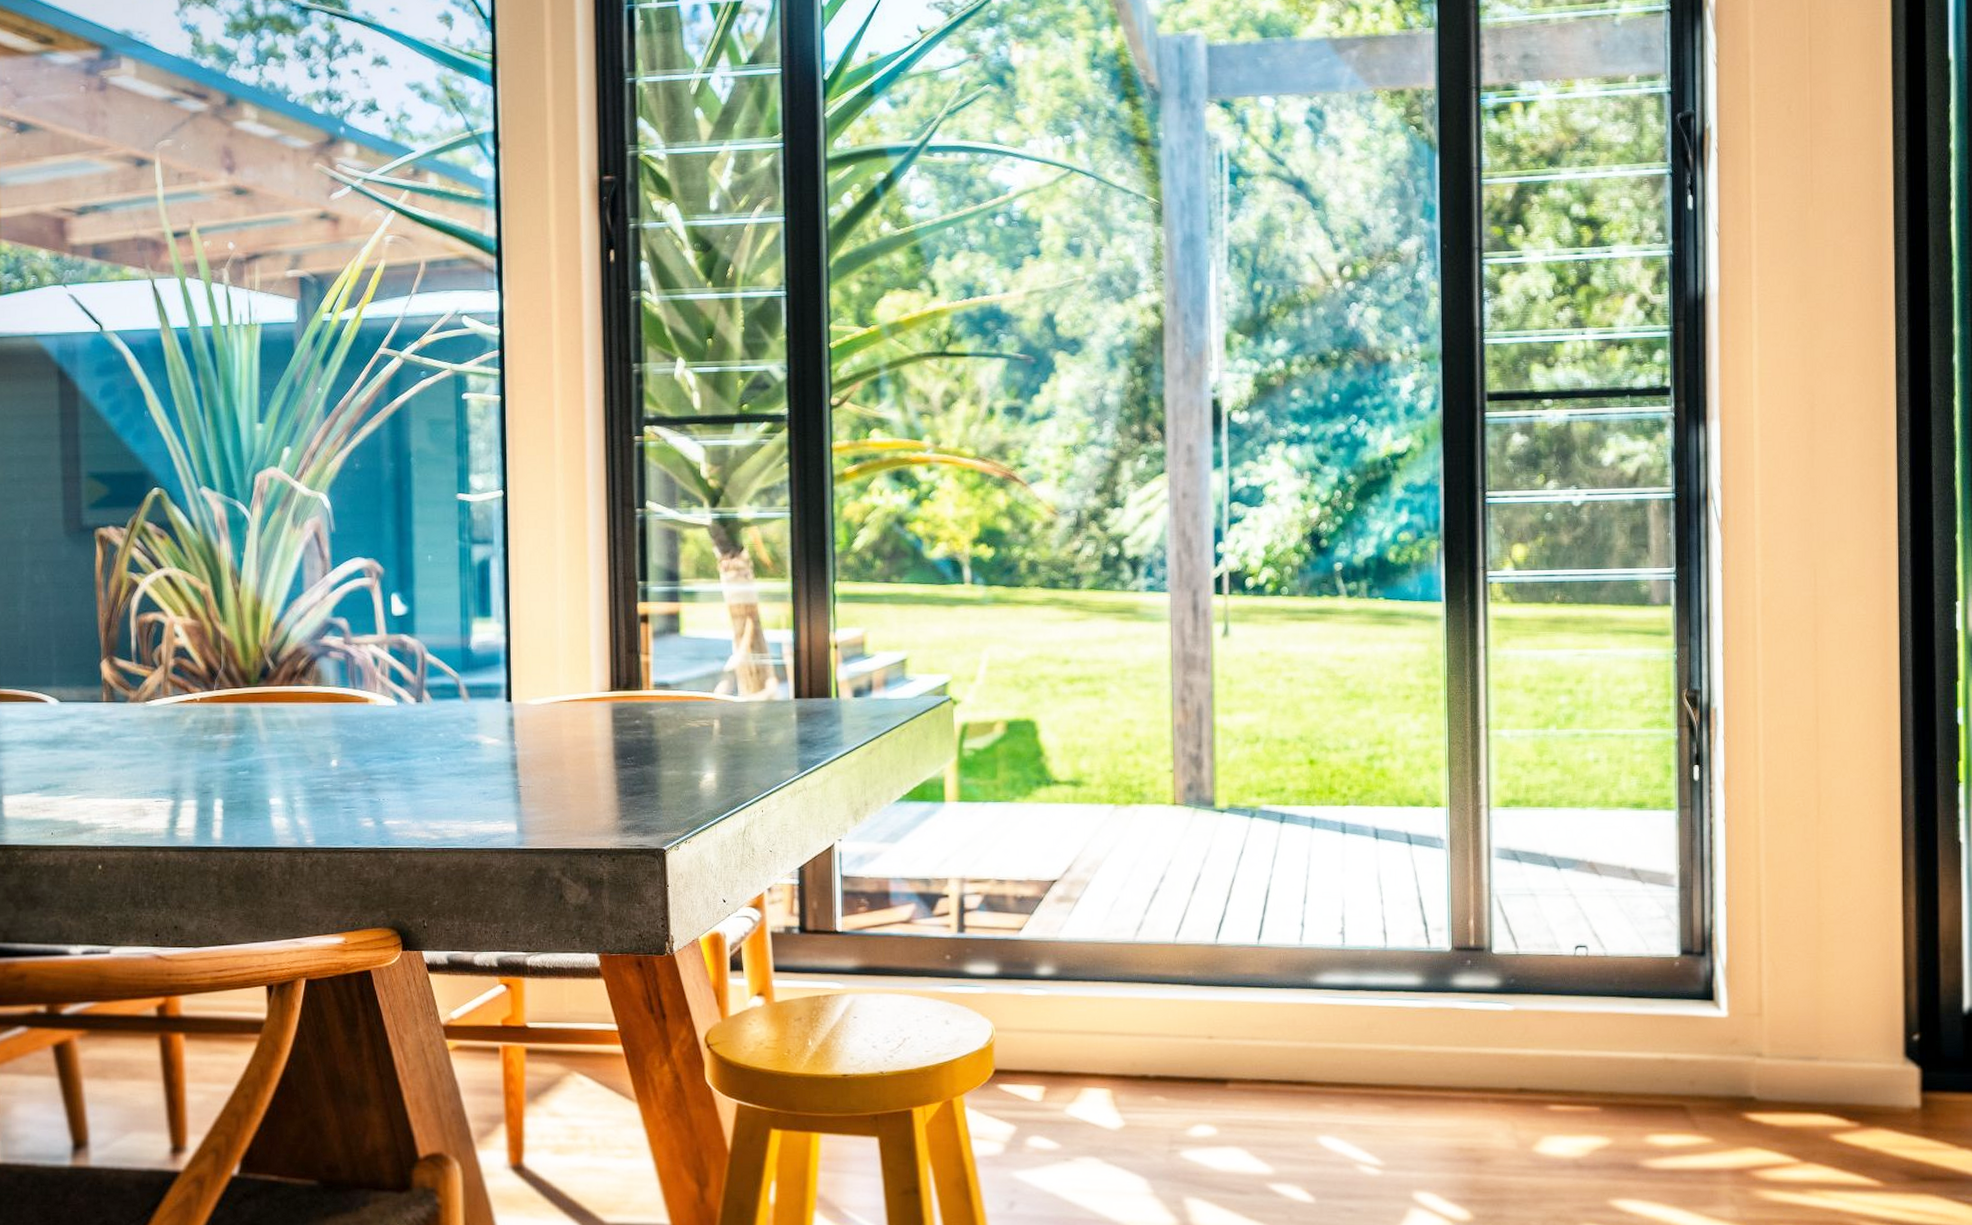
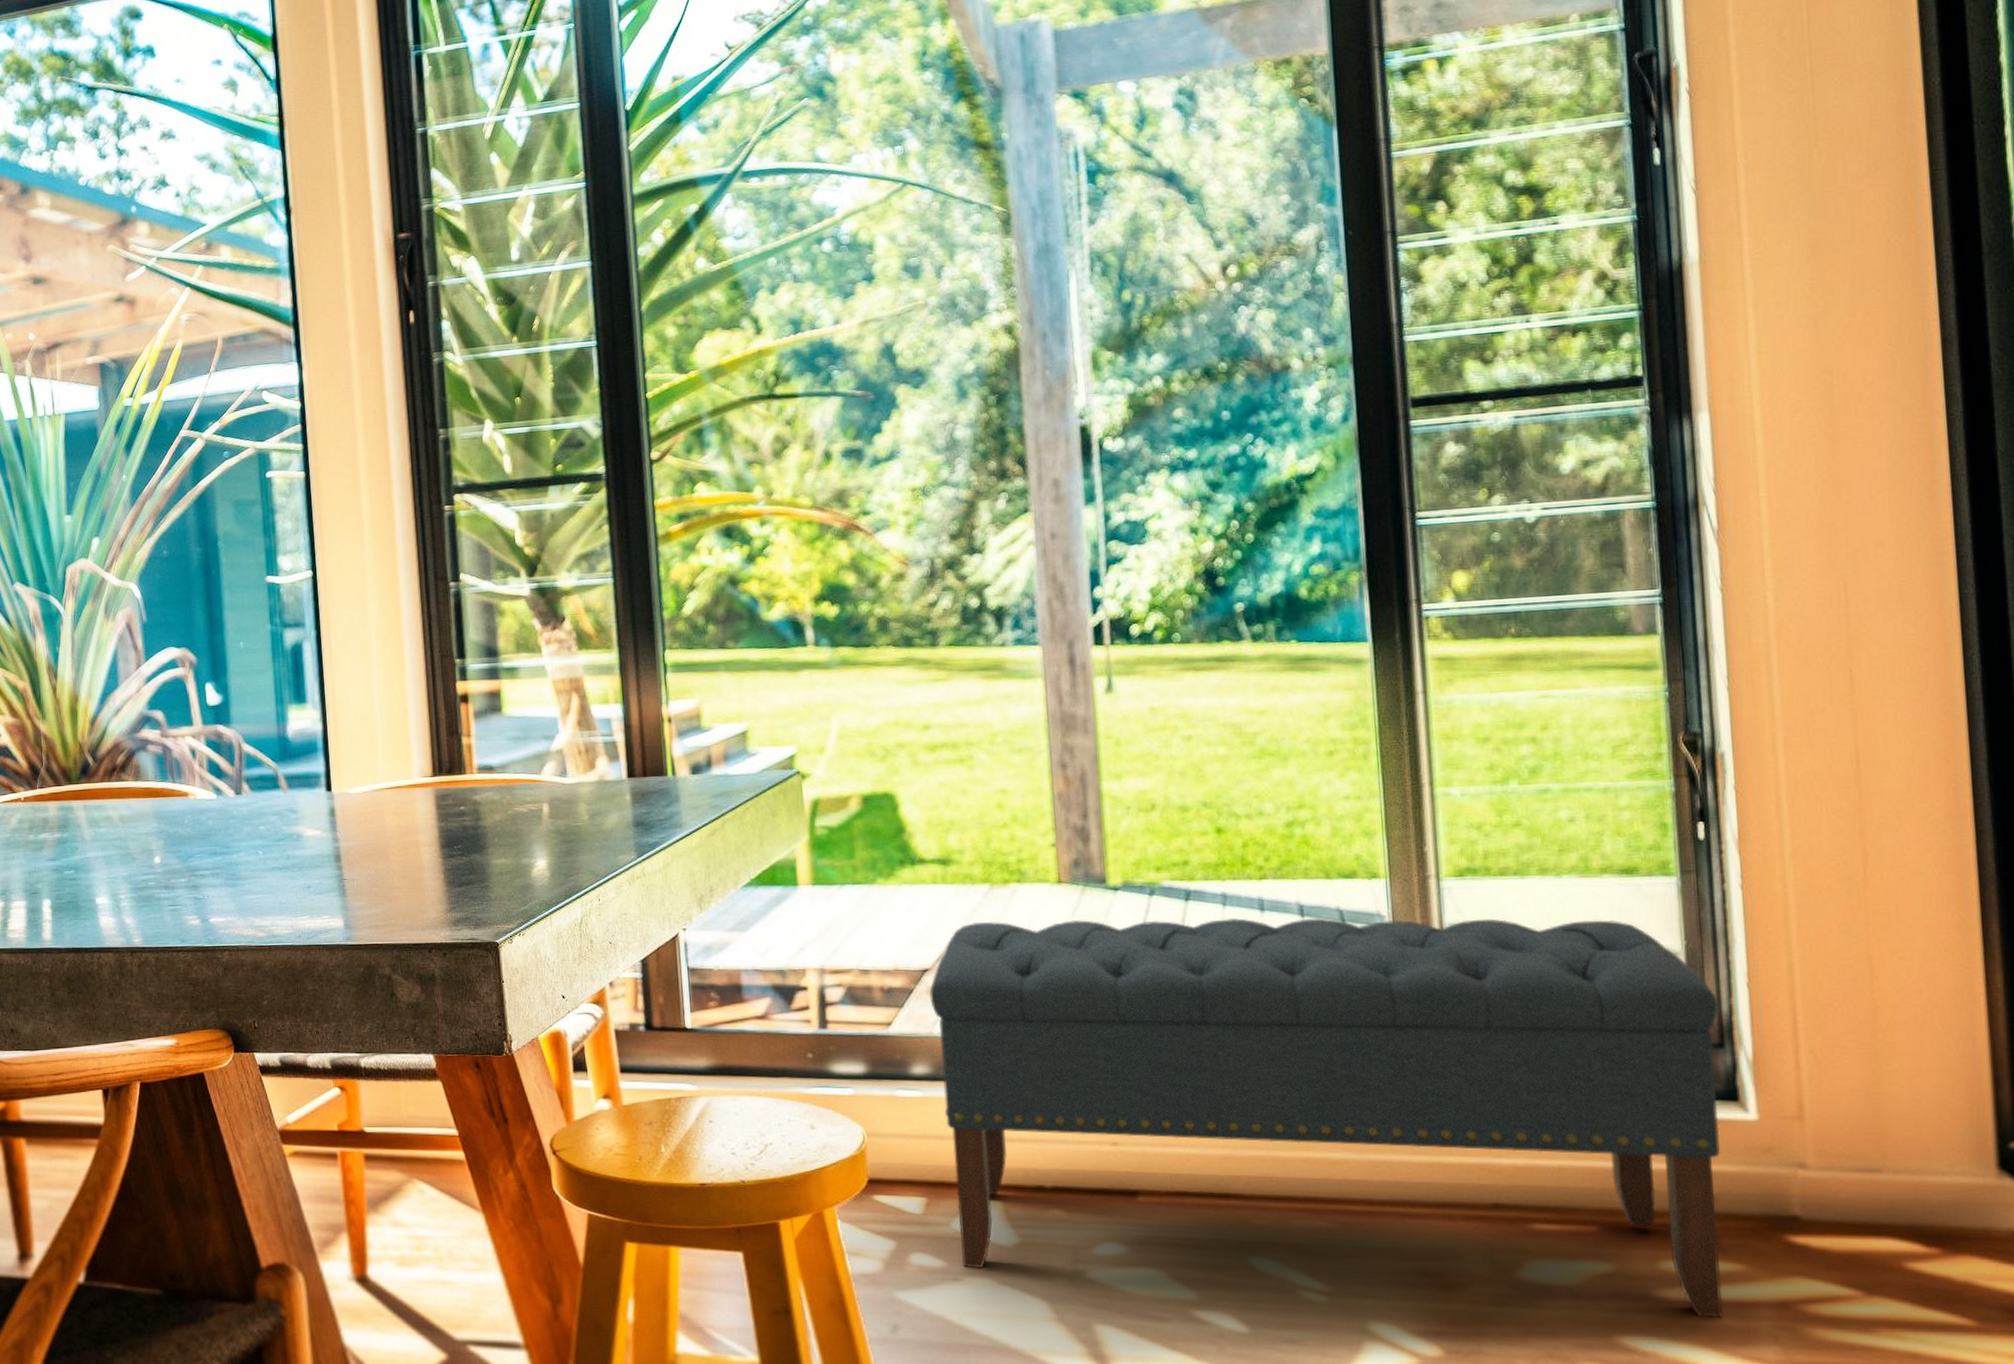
bench: none [1057,837,1704,1183] -> present [929,917,1724,1318]

